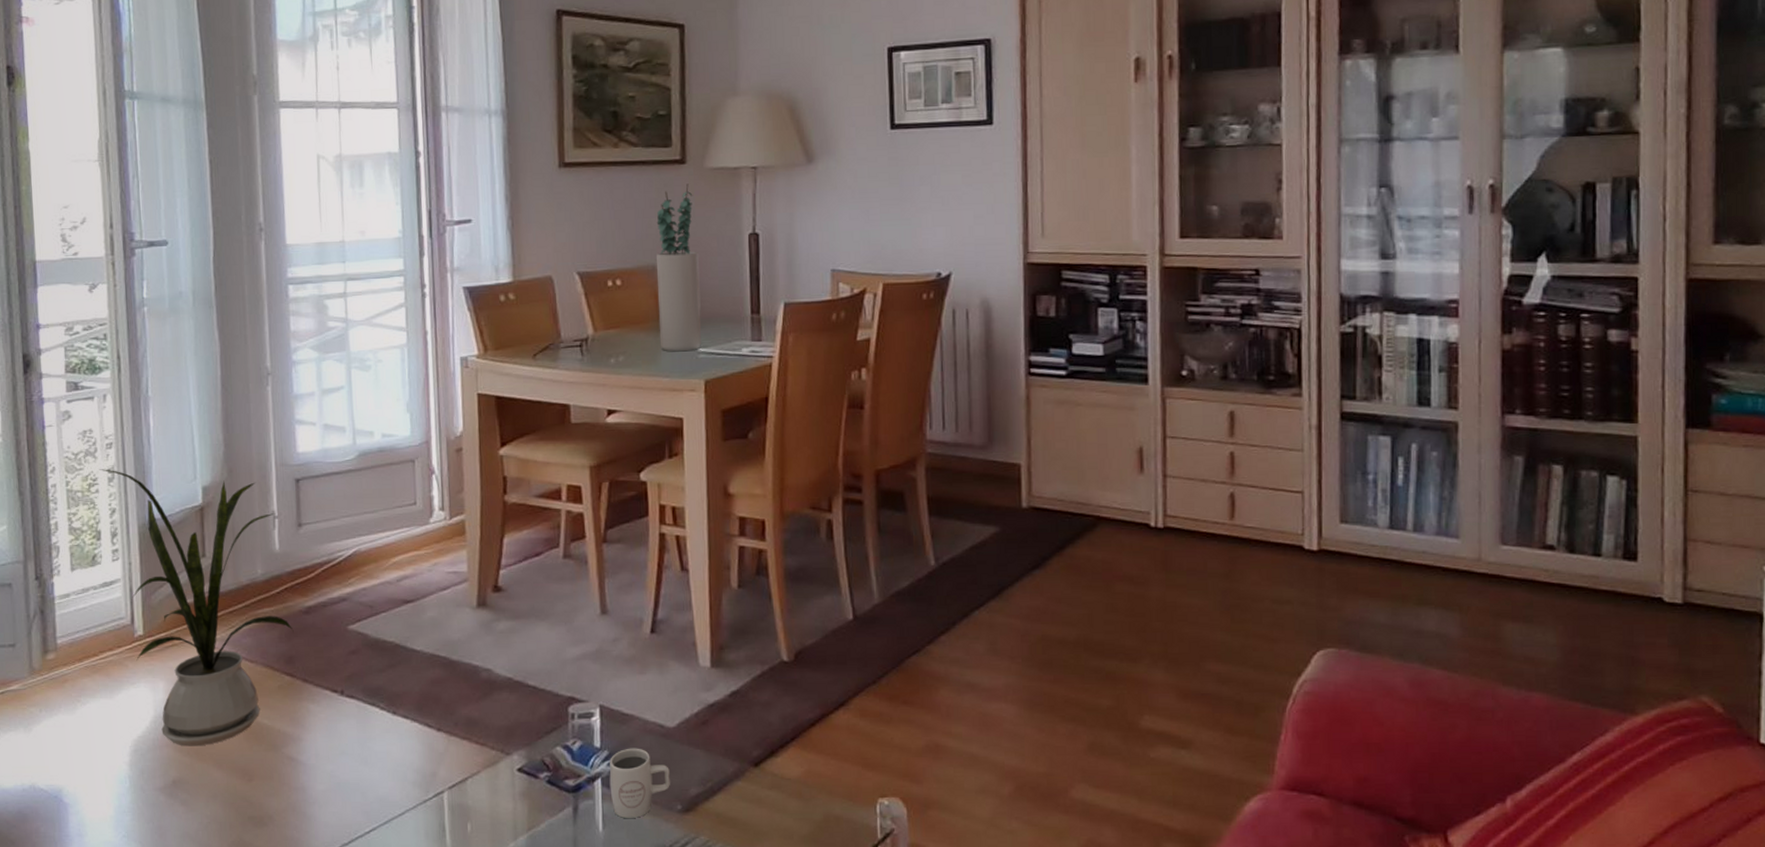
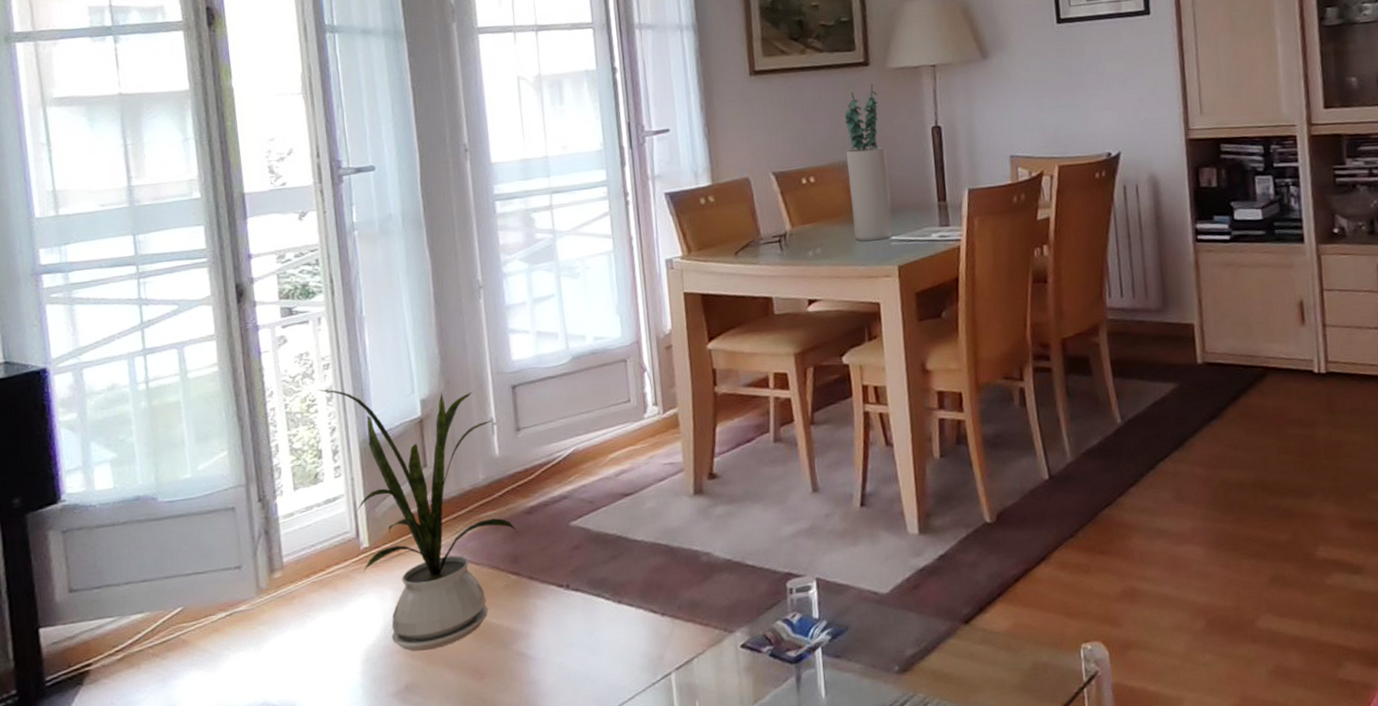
mug: present [609,748,671,819] -> none [828,615,888,684]

